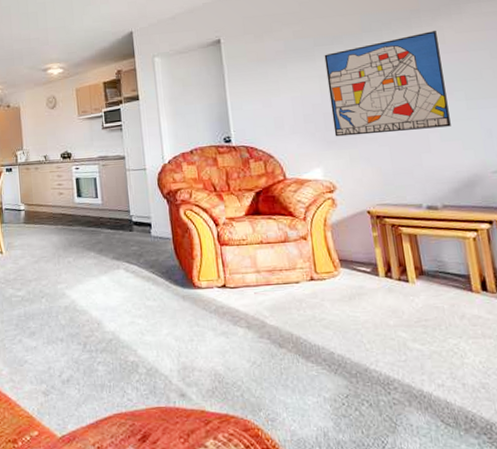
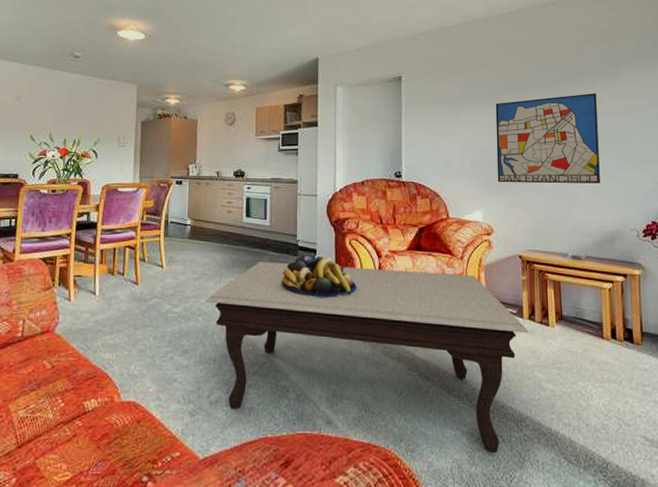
coffee table: none [47,235,387,420] -> present [206,261,529,454]
fruit bowl: none [119,229,197,272] -> present [281,255,357,298]

